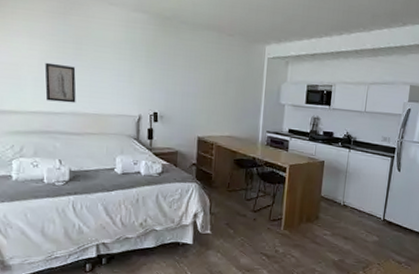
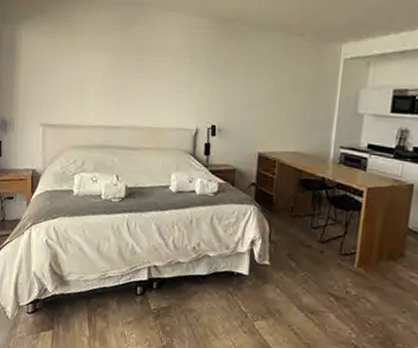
wall art: present [44,62,76,103] -> none [107,75,136,117]

